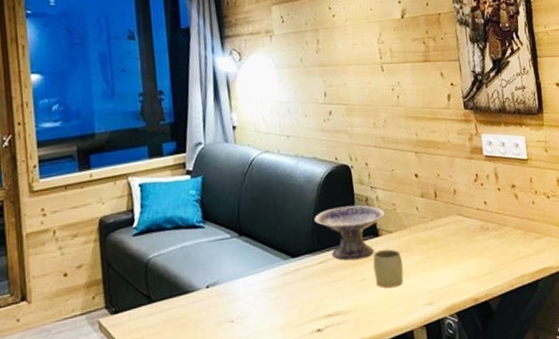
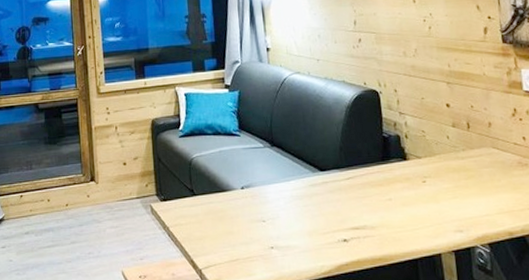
decorative bowl: present [313,205,385,261] -> none [341,128,414,180]
mug: present [373,249,404,289] -> none [400,174,432,211]

